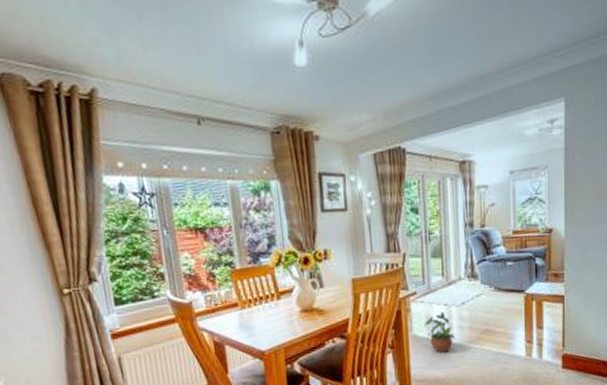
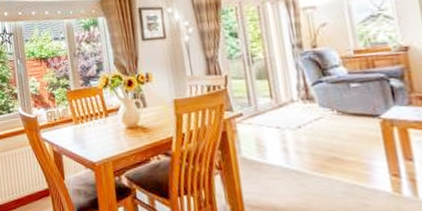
potted plant: present [424,312,455,353] -> none [254,135,293,179]

